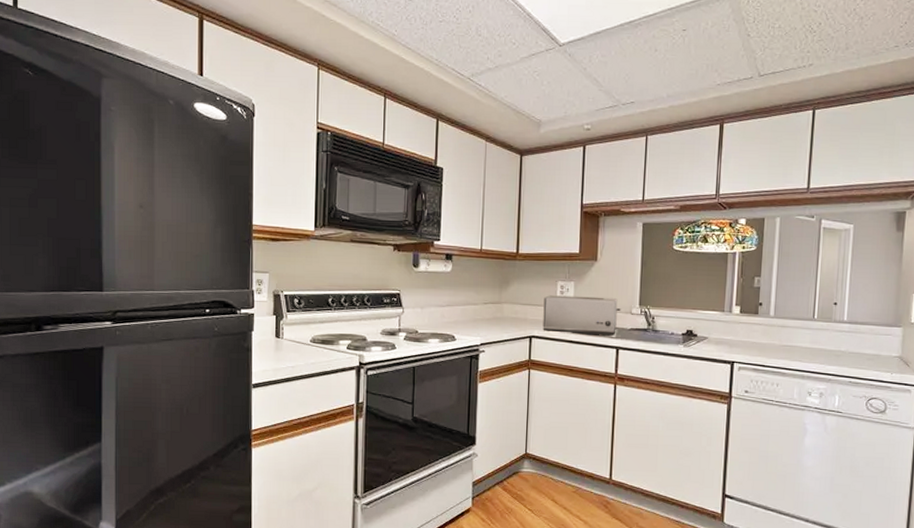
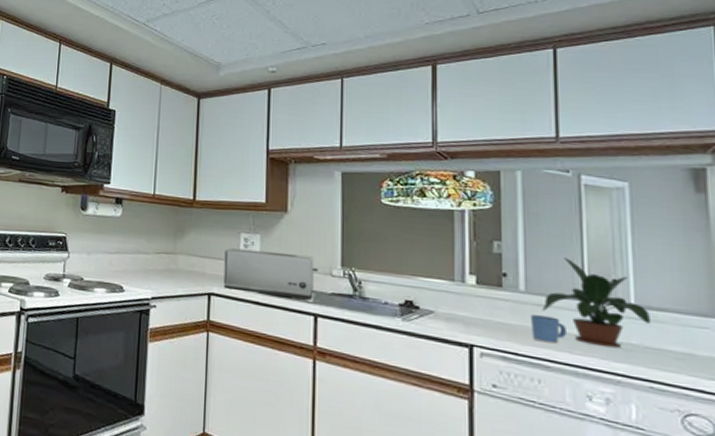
mug: none [775,334,800,355] -> present [530,315,568,344]
potted plant: none [784,288,856,355] -> present [542,258,650,349]

